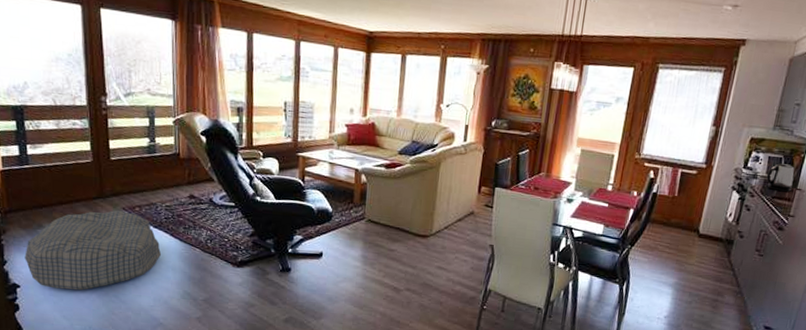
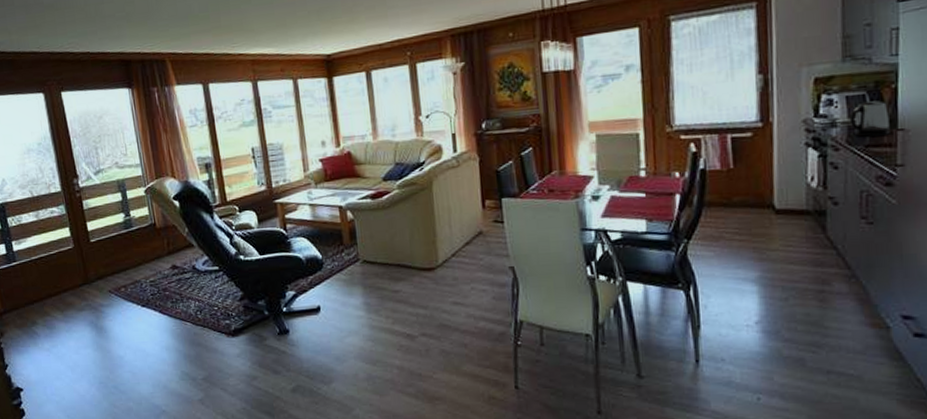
dog bed: present [25,210,162,291] -> none [23,294,154,387]

